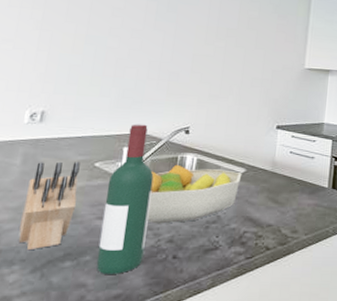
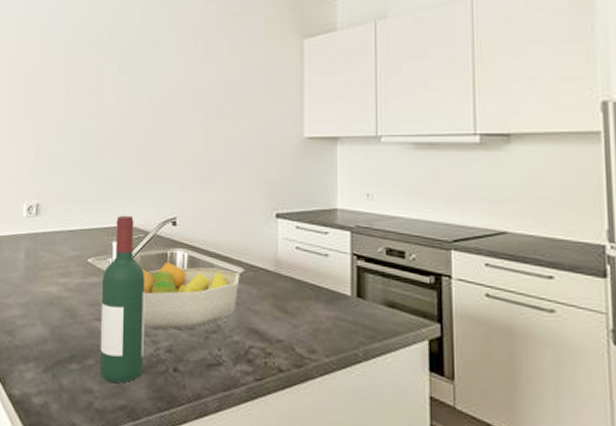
knife block: present [18,161,80,251] -> none [30,257,76,349]

